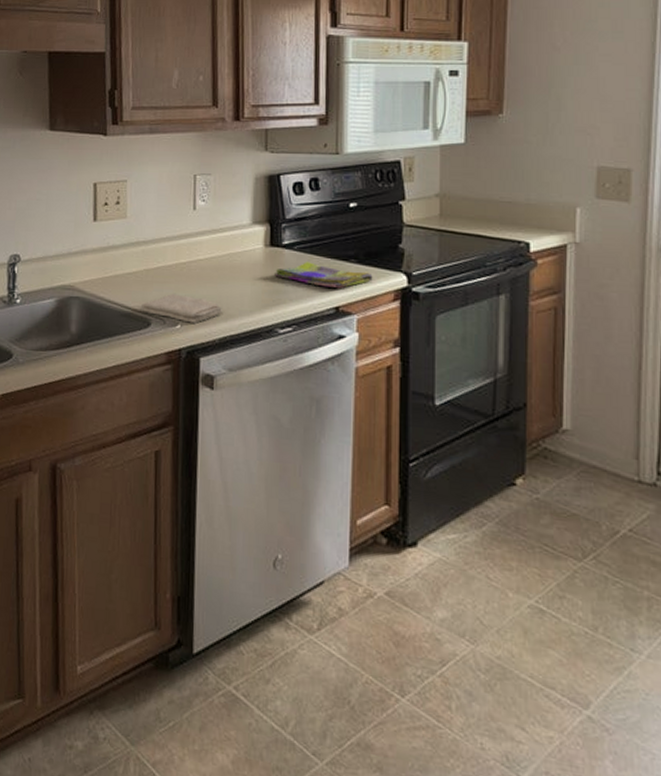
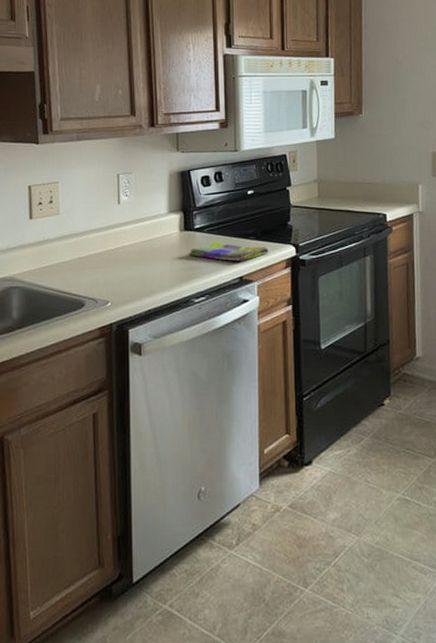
washcloth: present [141,294,222,324] -> none [76,277,146,301]

